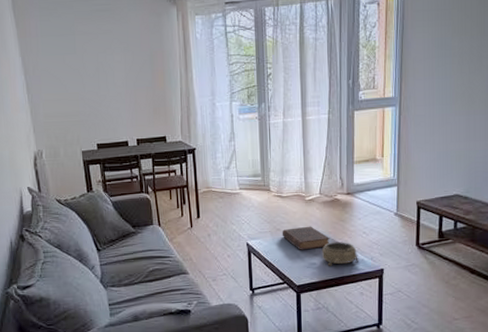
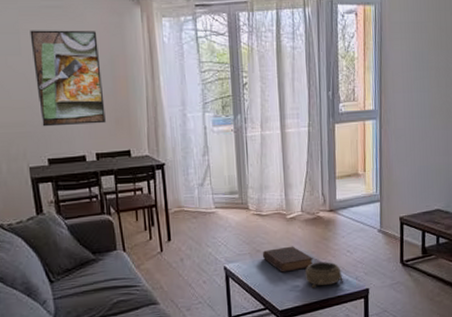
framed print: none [83,30,145,116] -> present [30,30,106,127]

